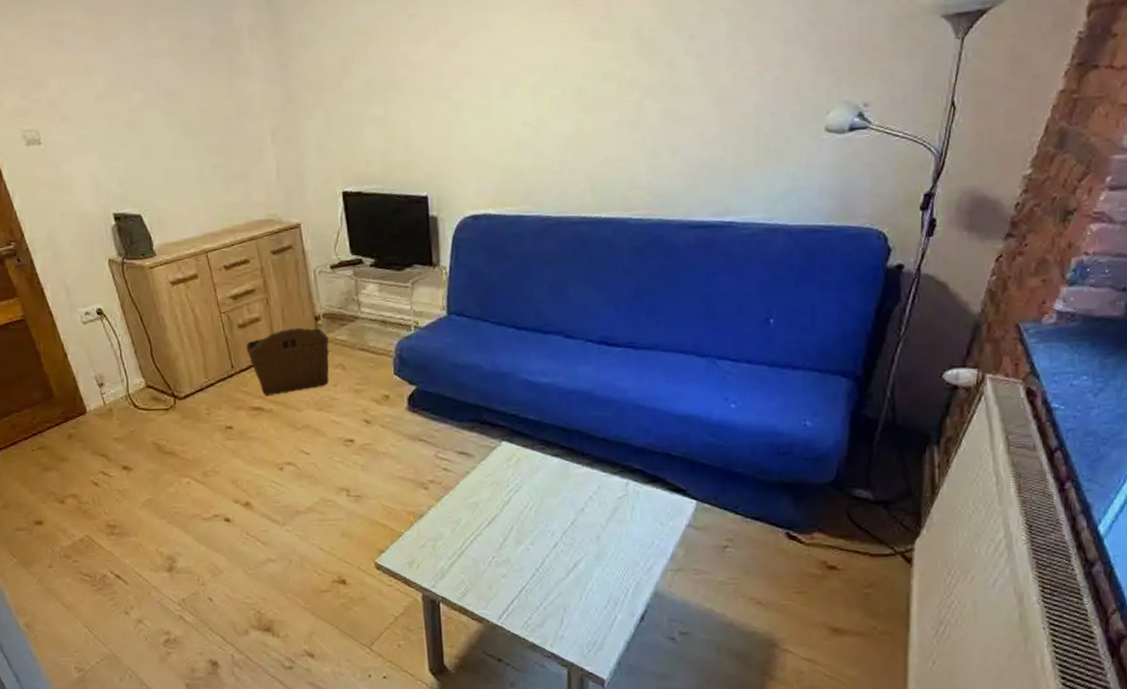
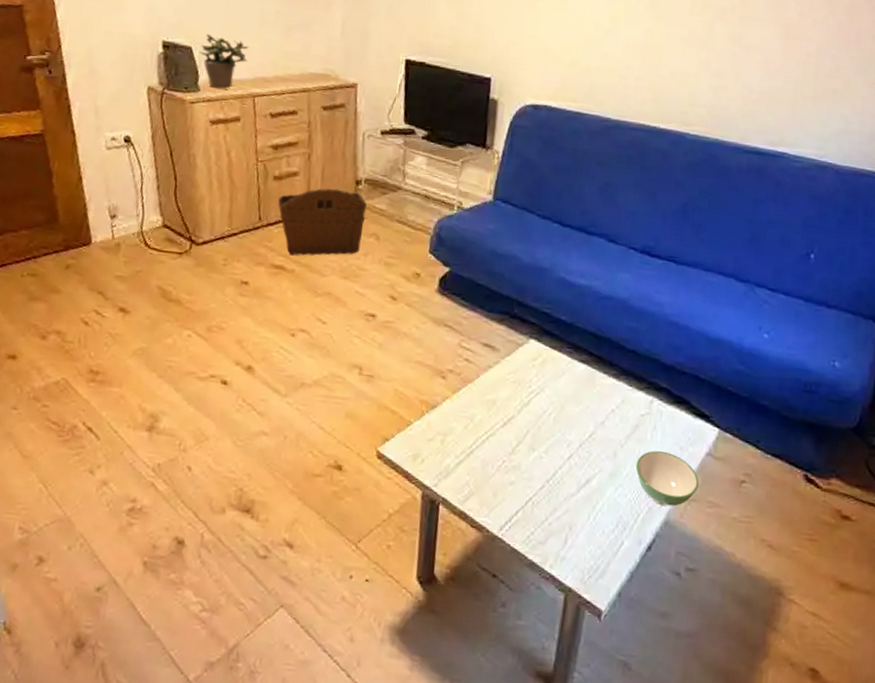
potted plant: none [148,199,194,250] -> present [199,33,249,89]
bowl: none [619,528,683,579] -> present [635,450,699,507]

